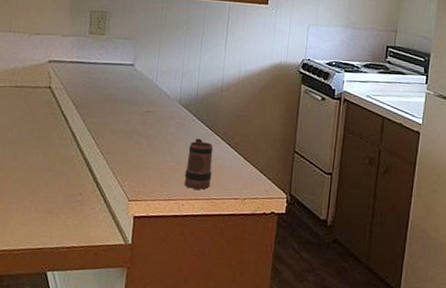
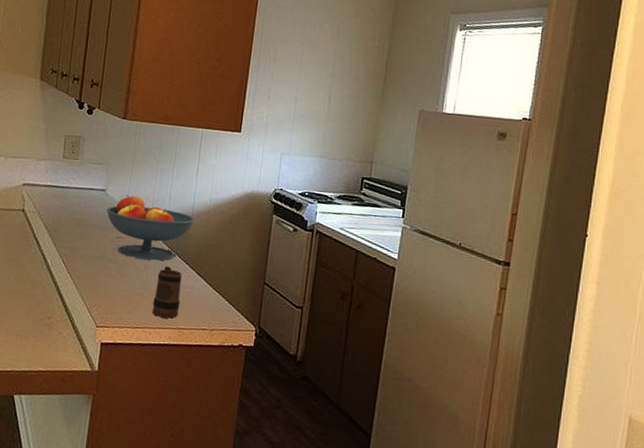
fruit bowl: none [135,68,225,133] -> present [106,194,196,261]

